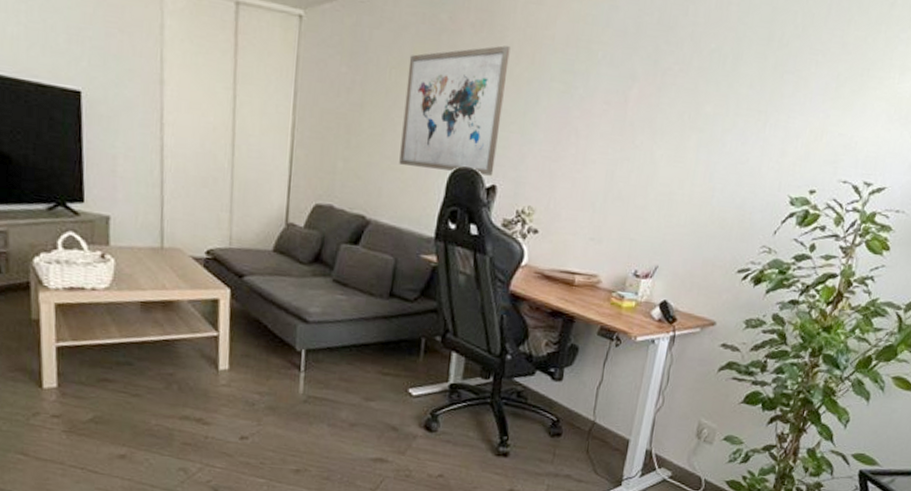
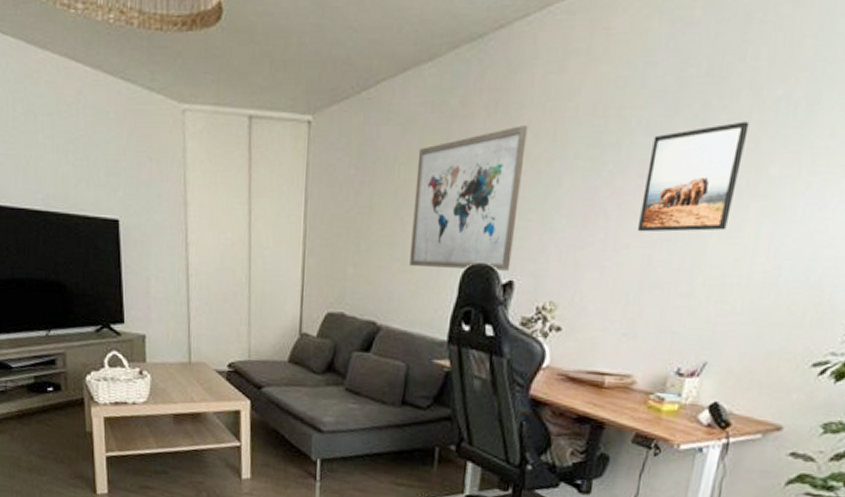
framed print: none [602,65,691,155] -> present [637,121,749,232]

